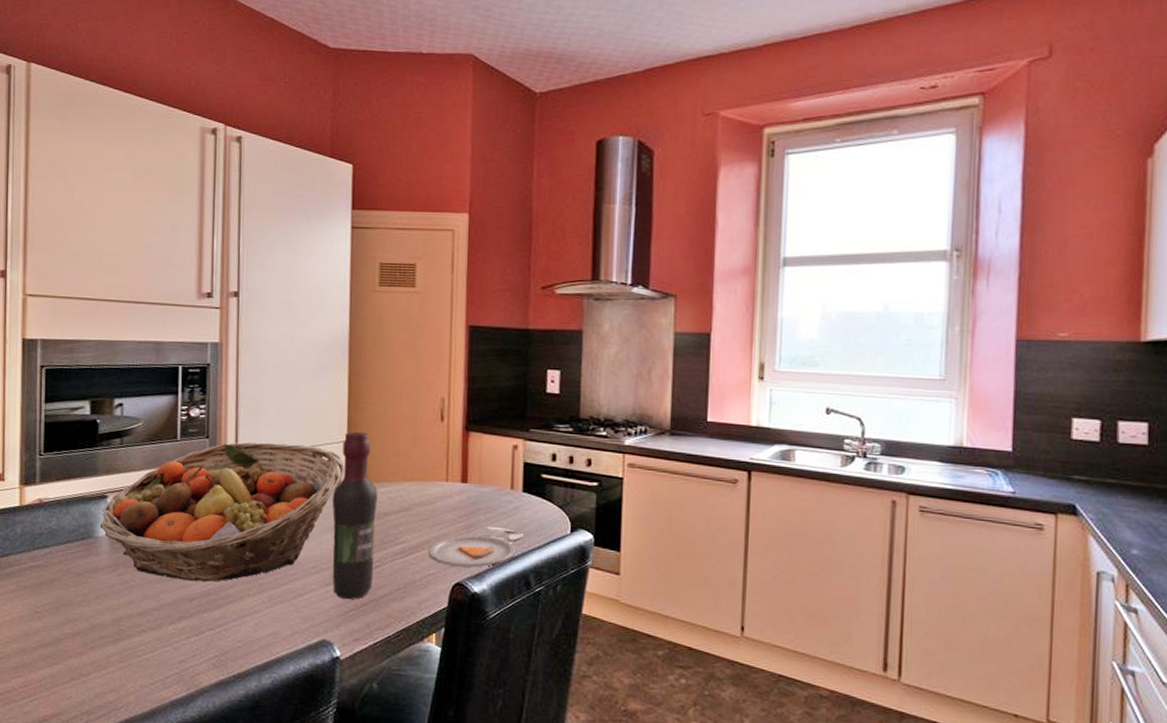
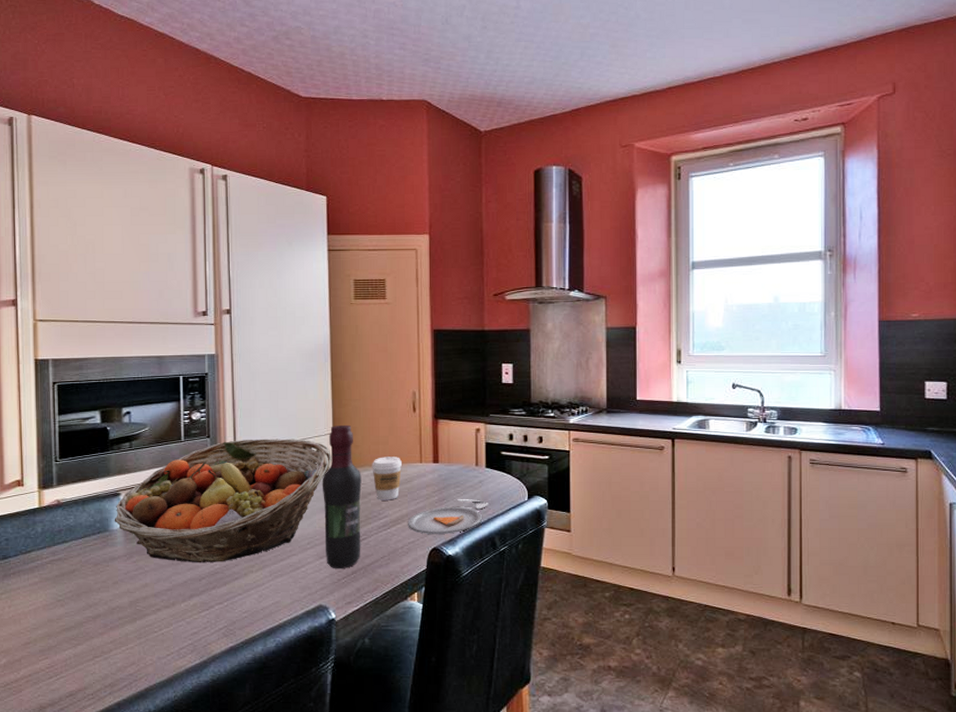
coffee cup: none [390,472,425,524] -> present [372,457,402,500]

